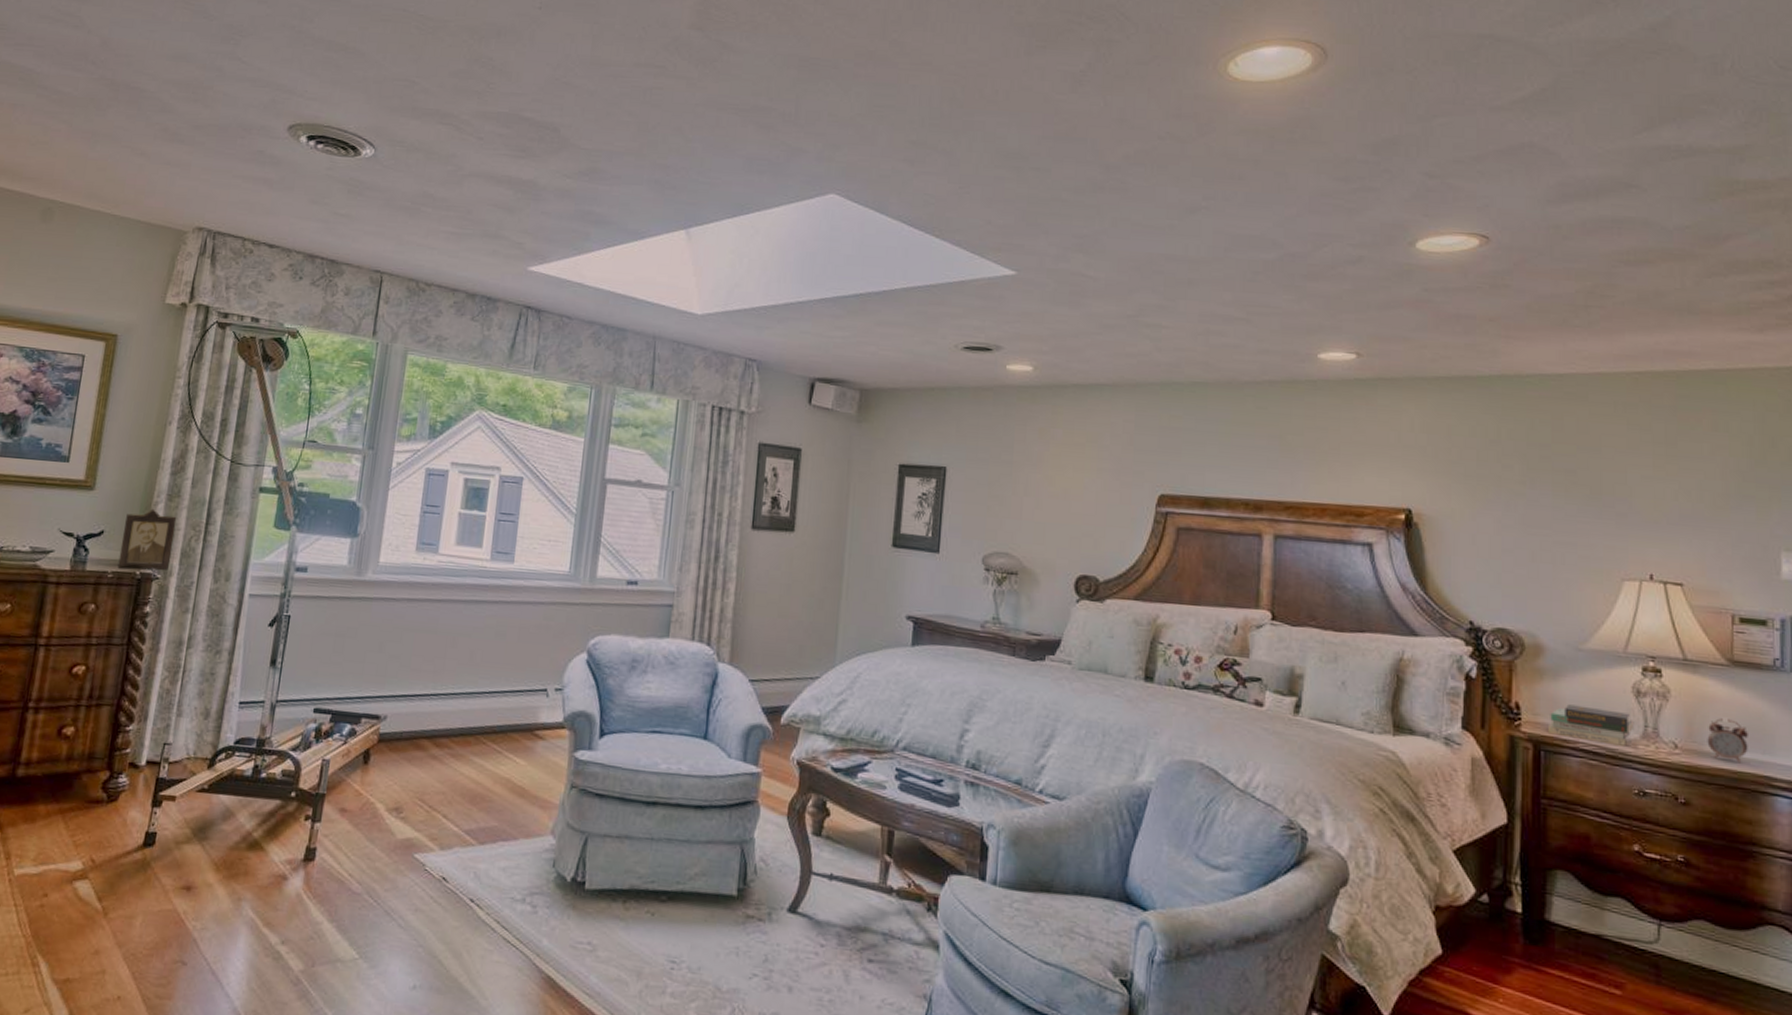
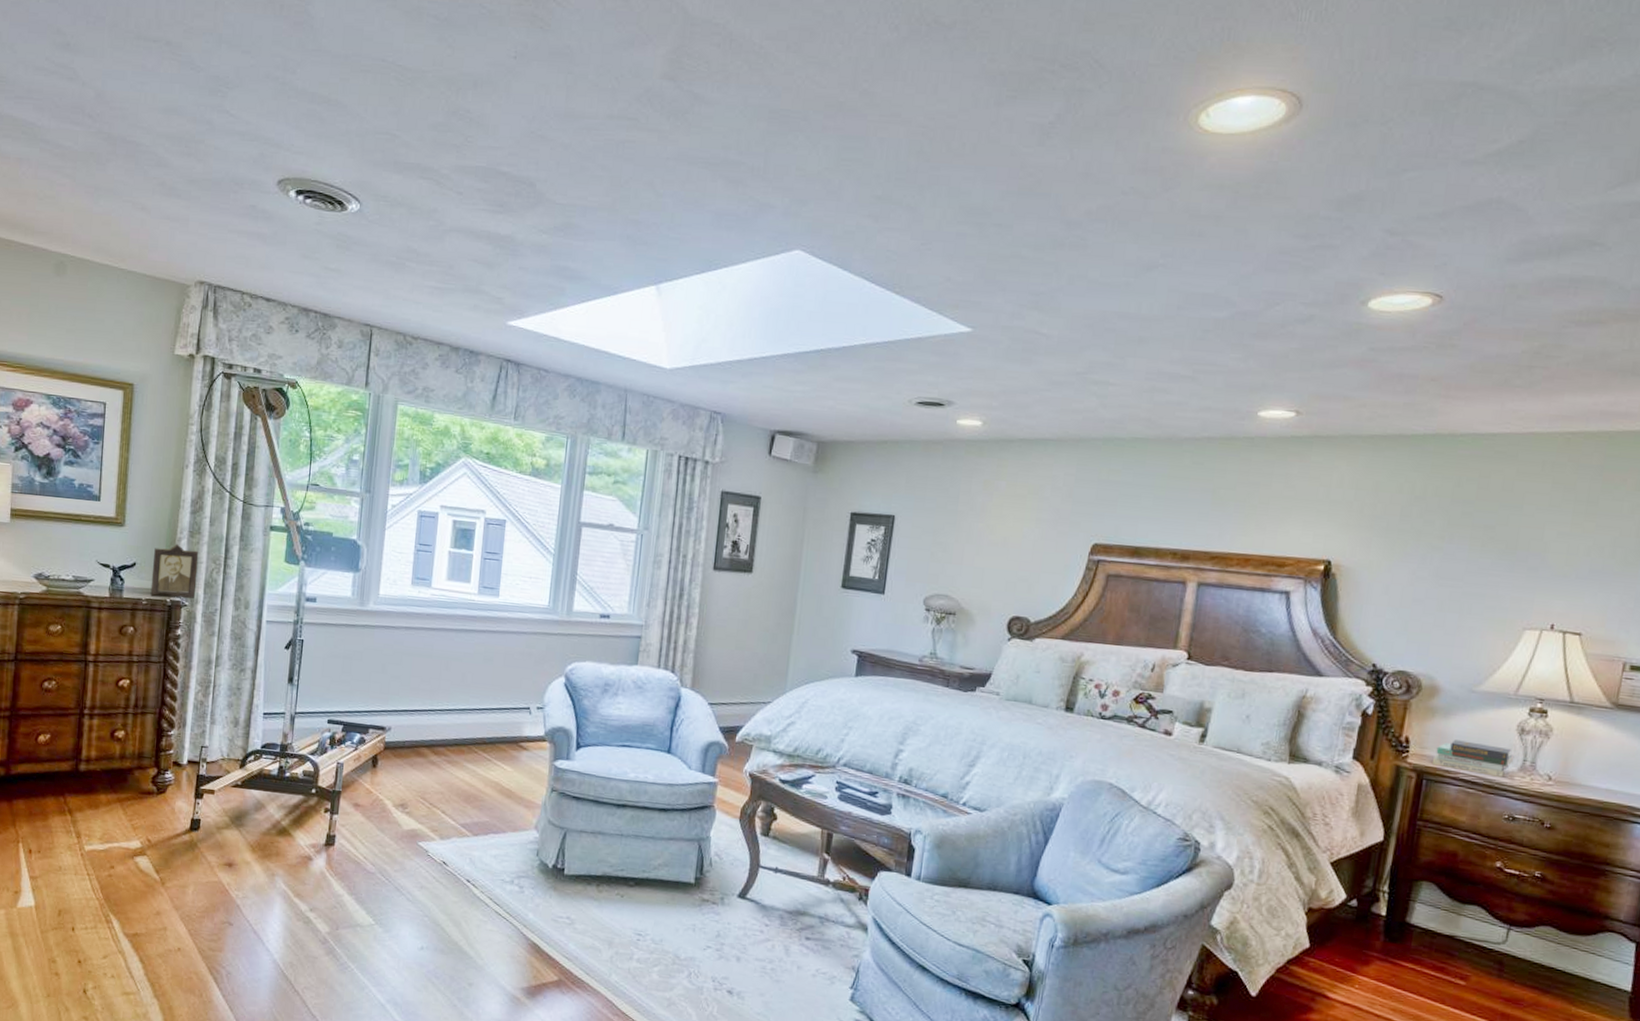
alarm clock: present [1707,718,1750,763] -> none [1579,755,1621,795]

